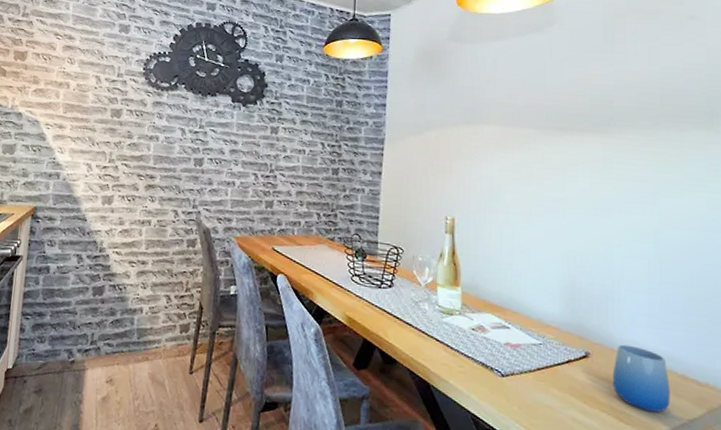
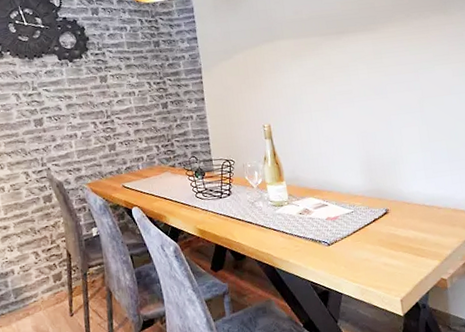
cup: present [612,344,670,413] -> none [406,195,449,243]

